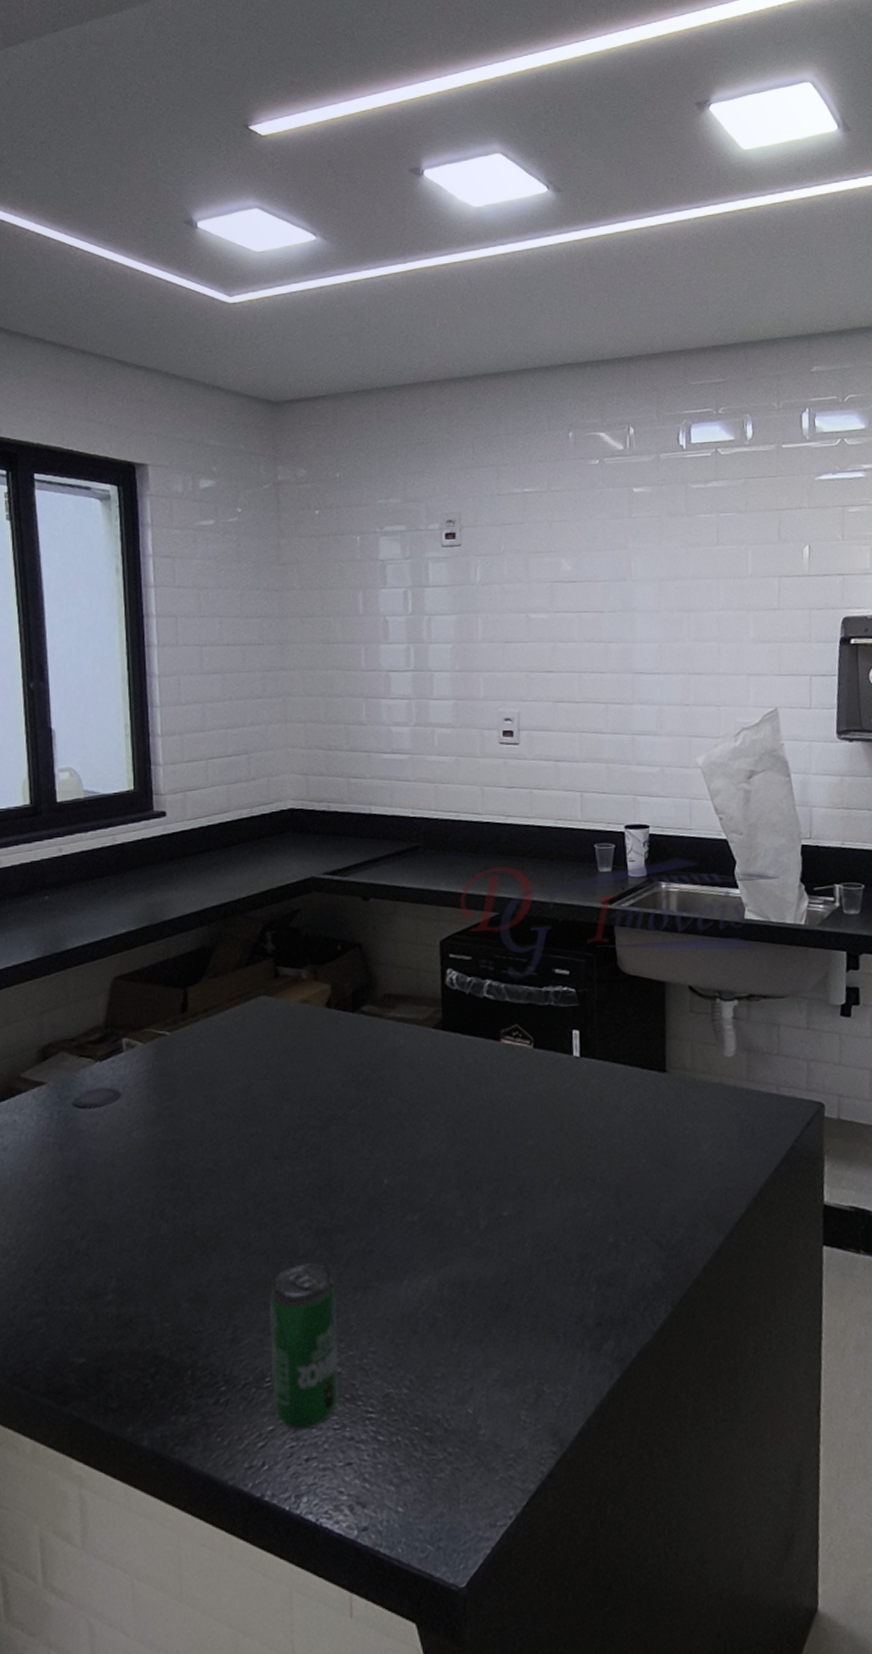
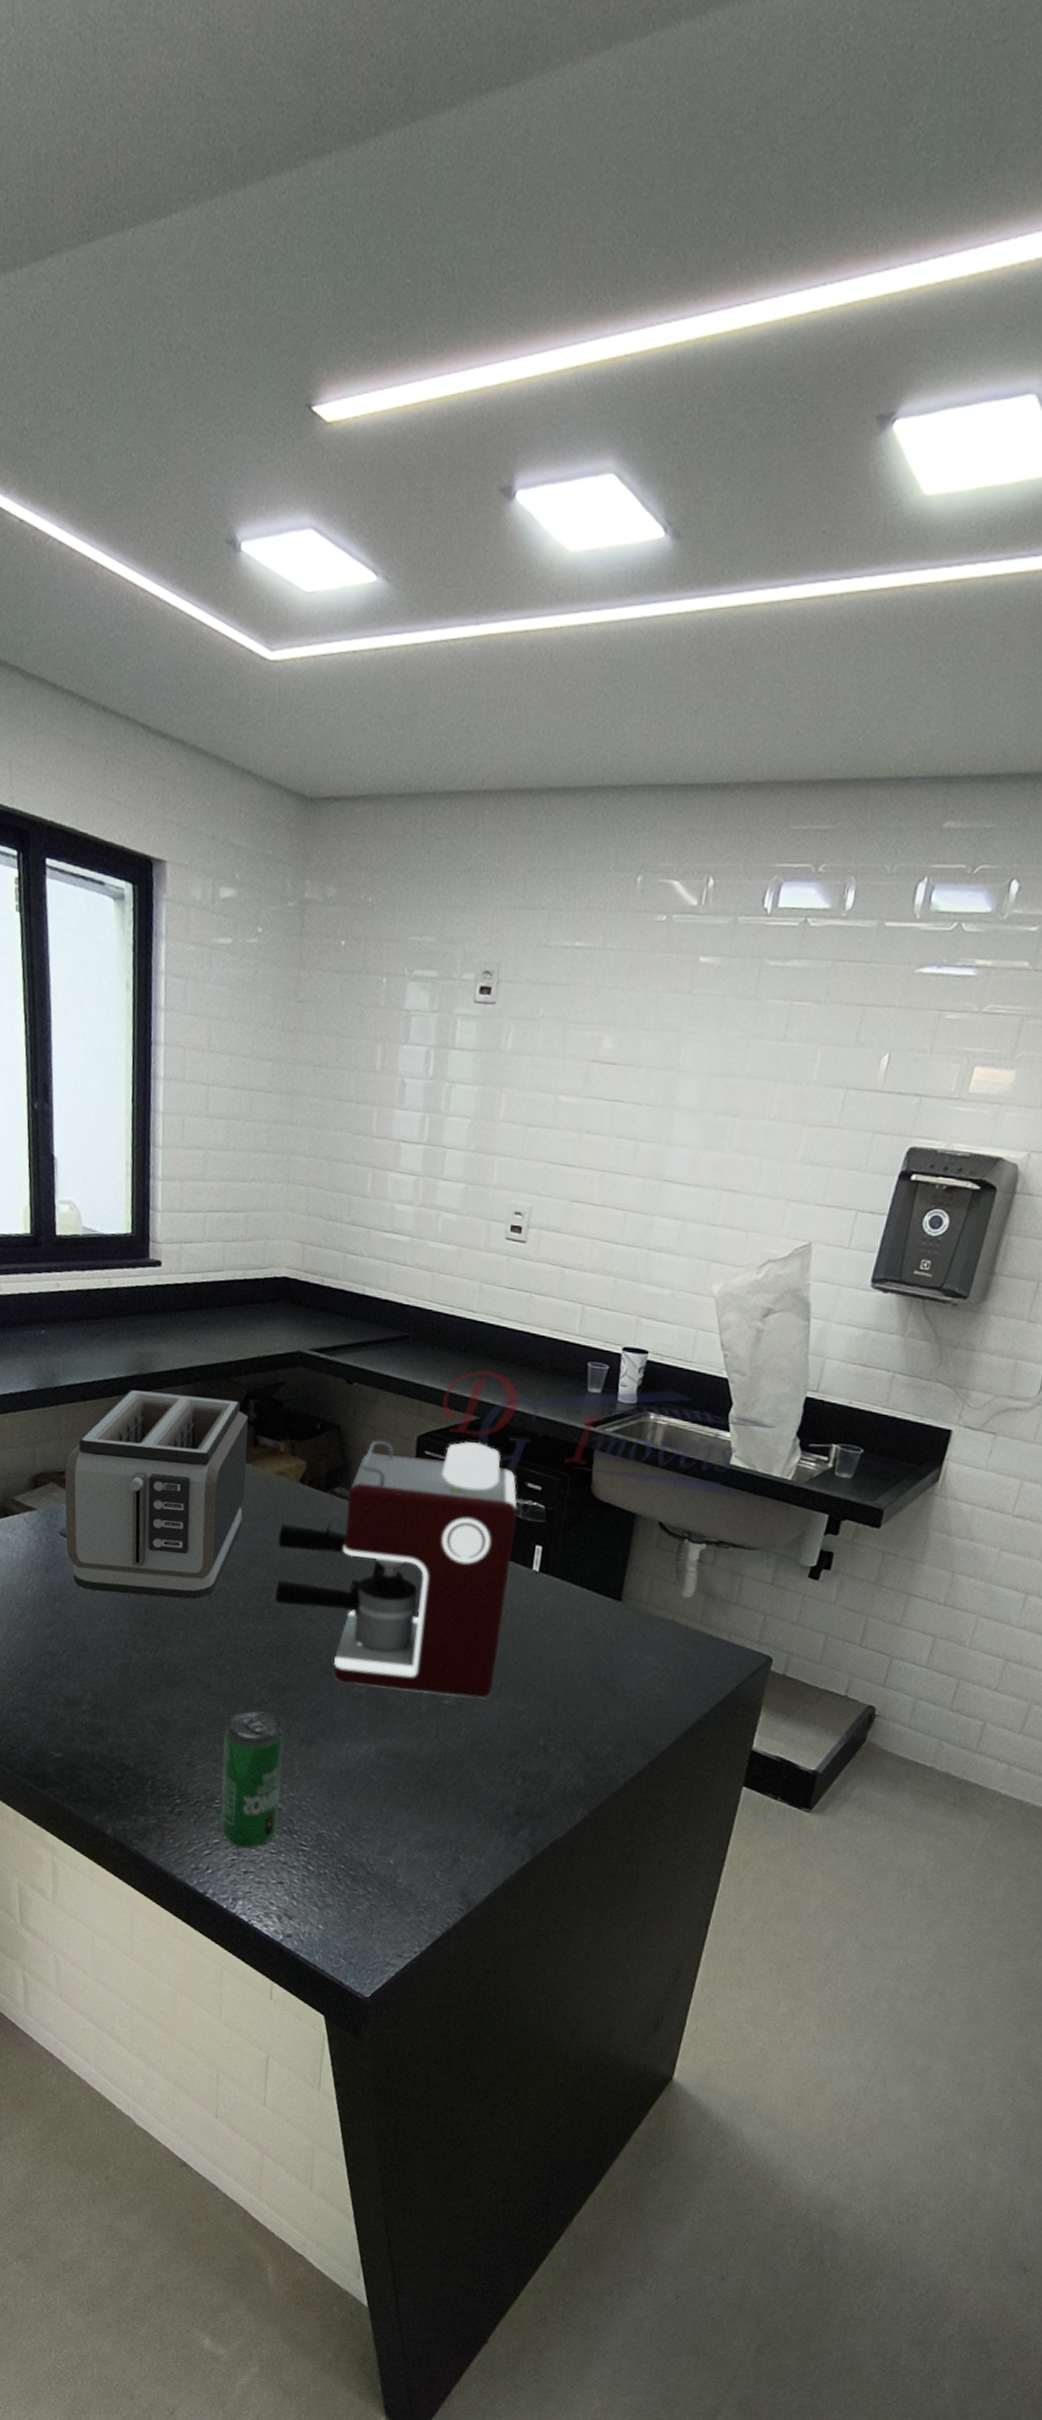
toaster: none [75,935,270,1162] -> present [64,1390,248,1599]
coffee maker: none [307,936,552,1213] -> present [273,1440,517,1698]

